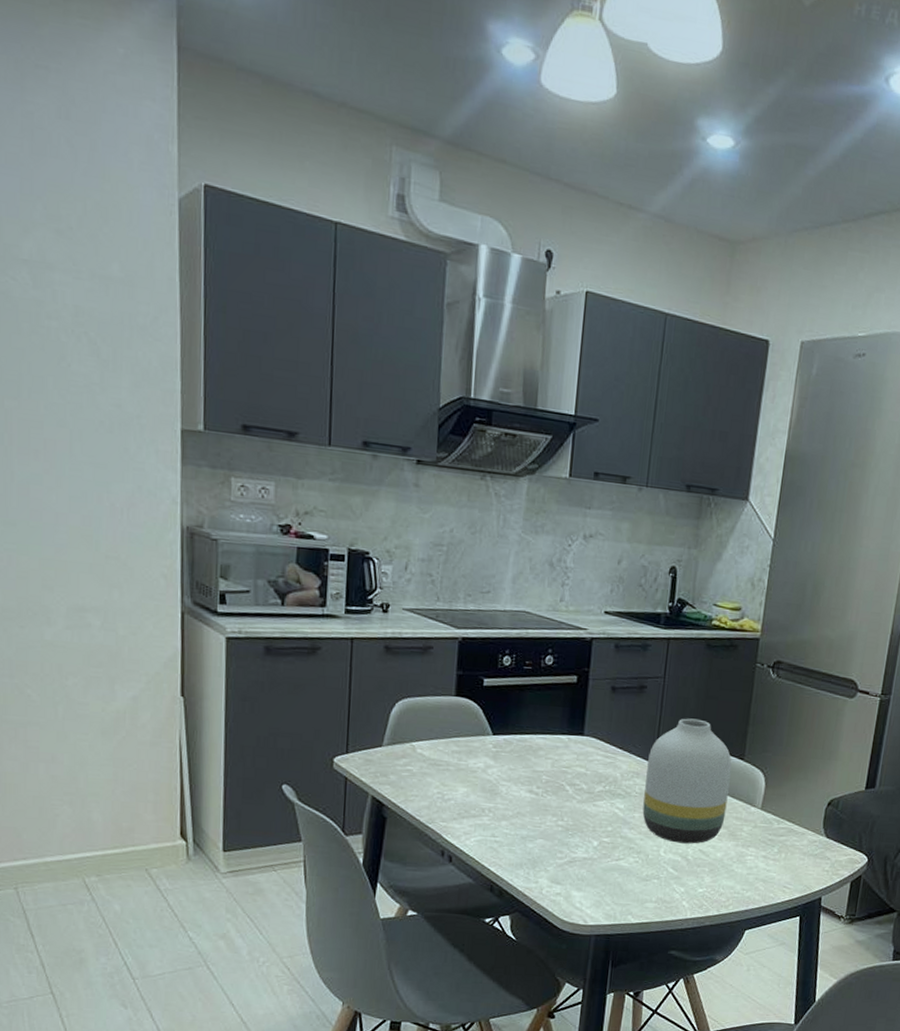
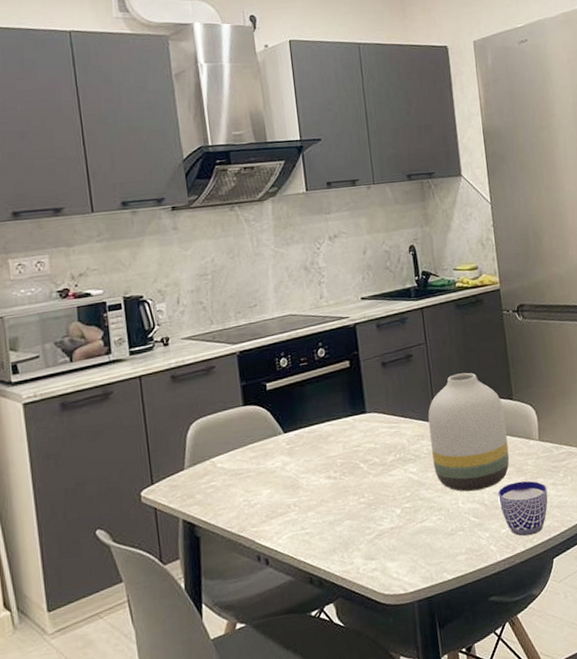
cup: none [702,845,757,902] -> present [498,480,548,536]

